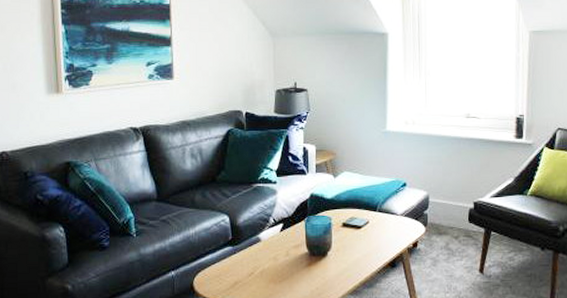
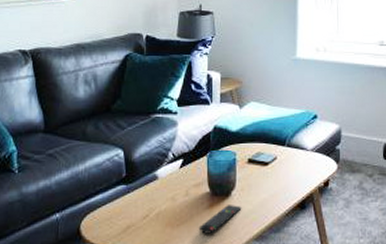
remote control: none [298,264,338,289] -> present [198,205,242,234]

